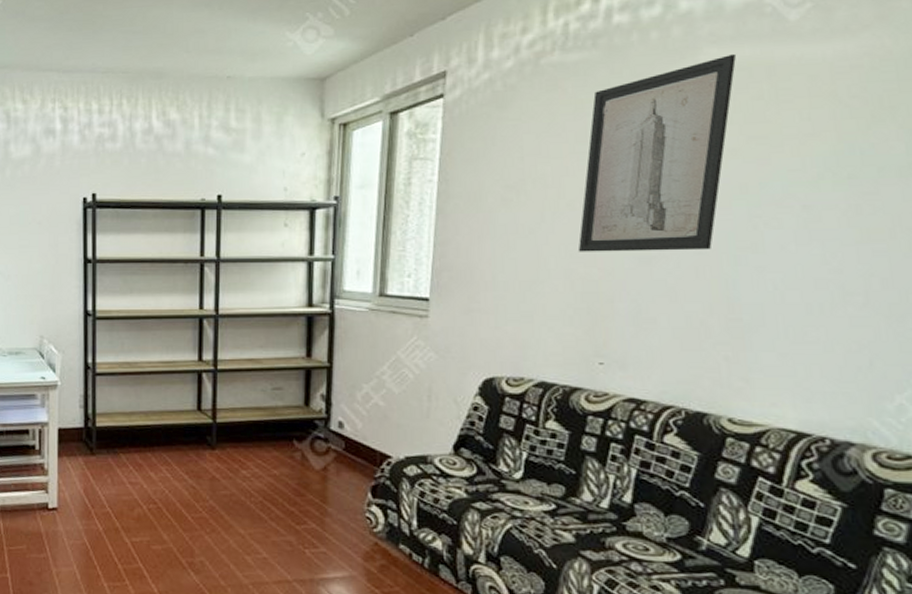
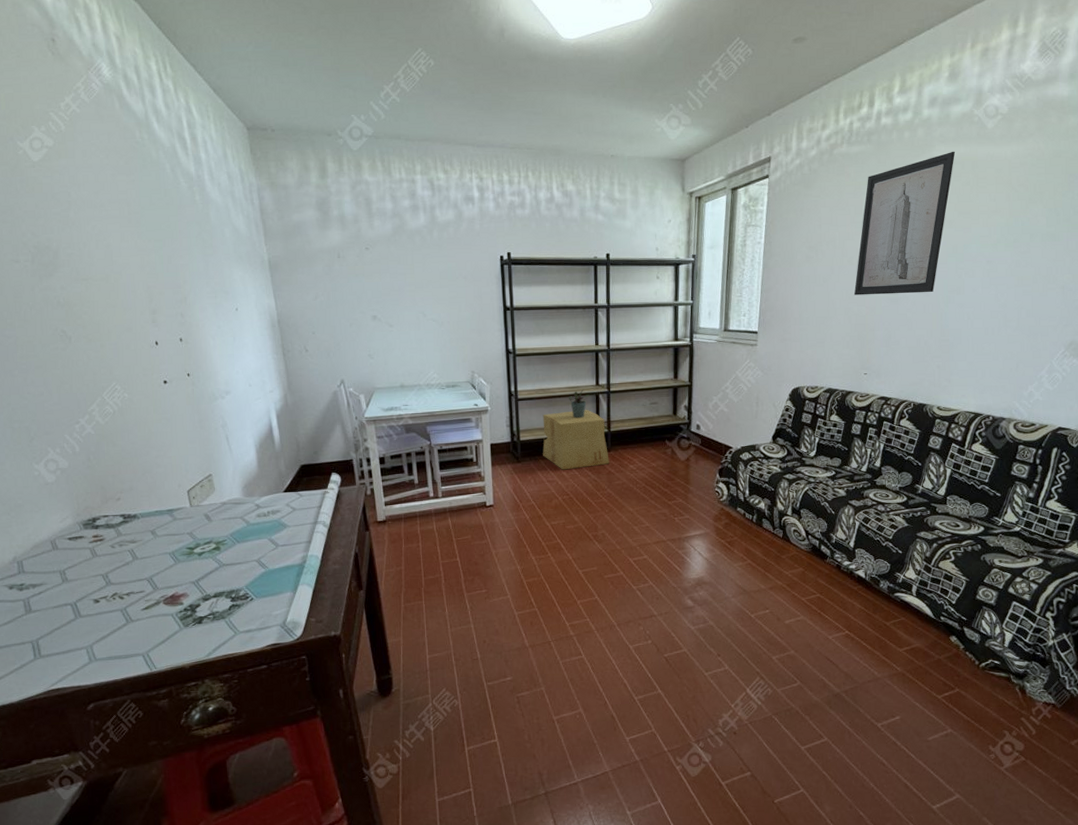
cardboard box: none [124,391,214,470] -> present [542,409,610,470]
potted plant: none [162,365,189,402] -> present [569,389,590,418]

